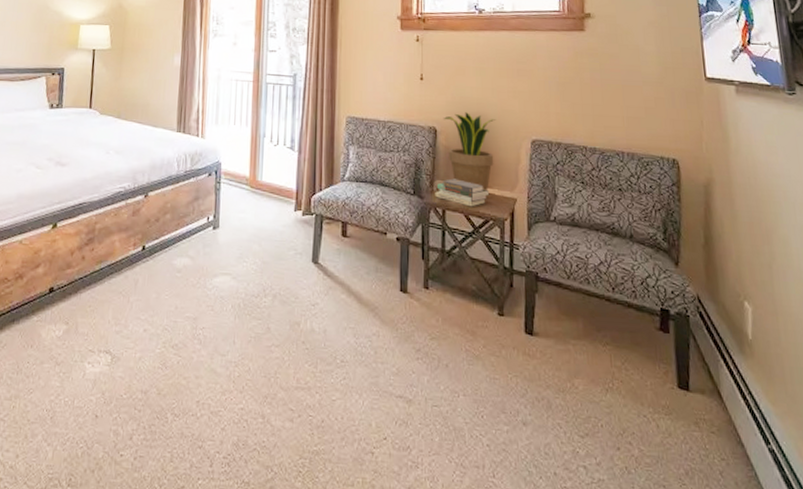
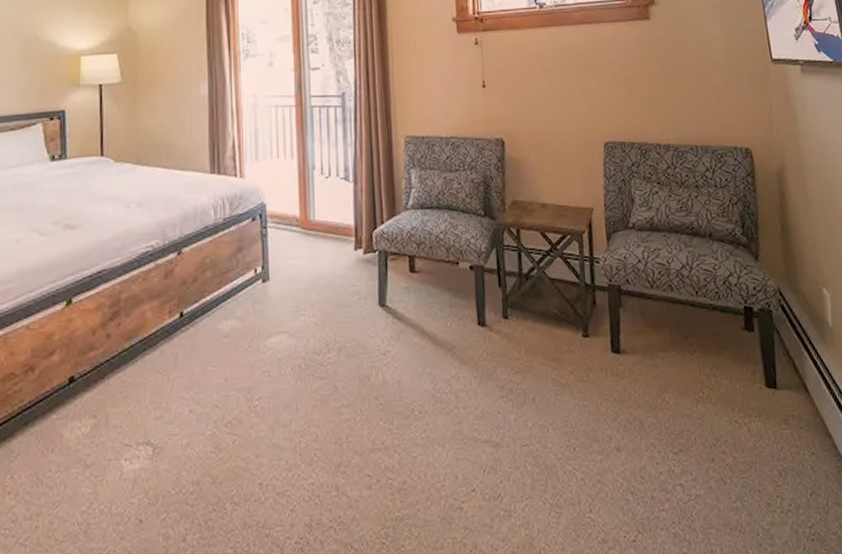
books: present [435,178,489,207] -> none [507,193,564,223]
potted plant: present [443,112,495,190] -> none [510,119,567,203]

